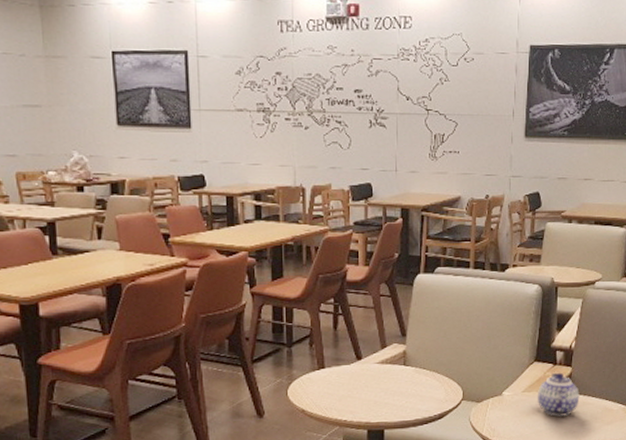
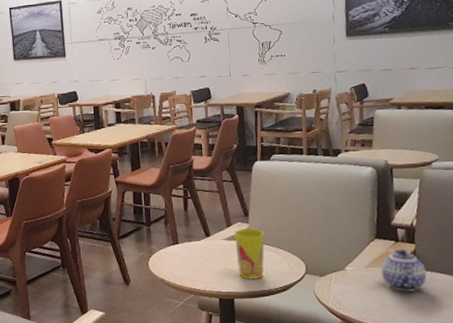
cup: none [388,351,422,408] -> present [233,229,265,280]

